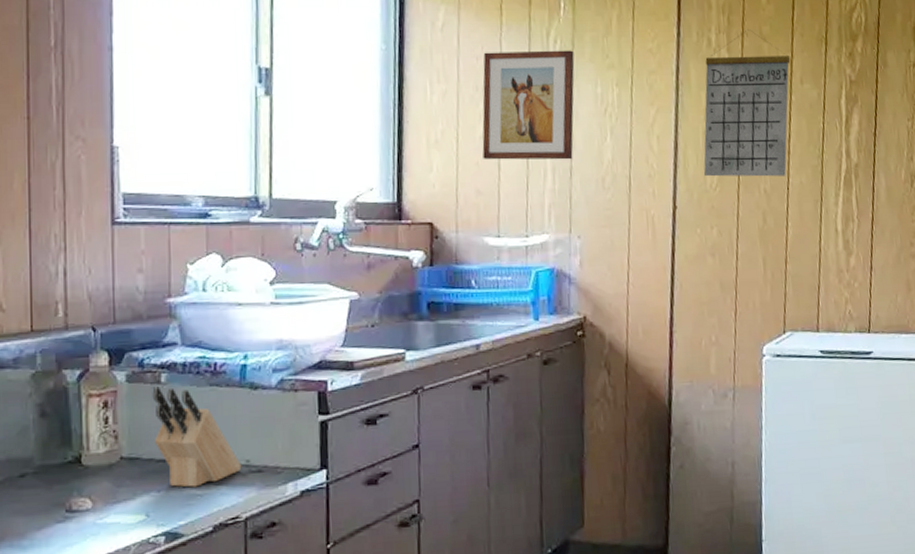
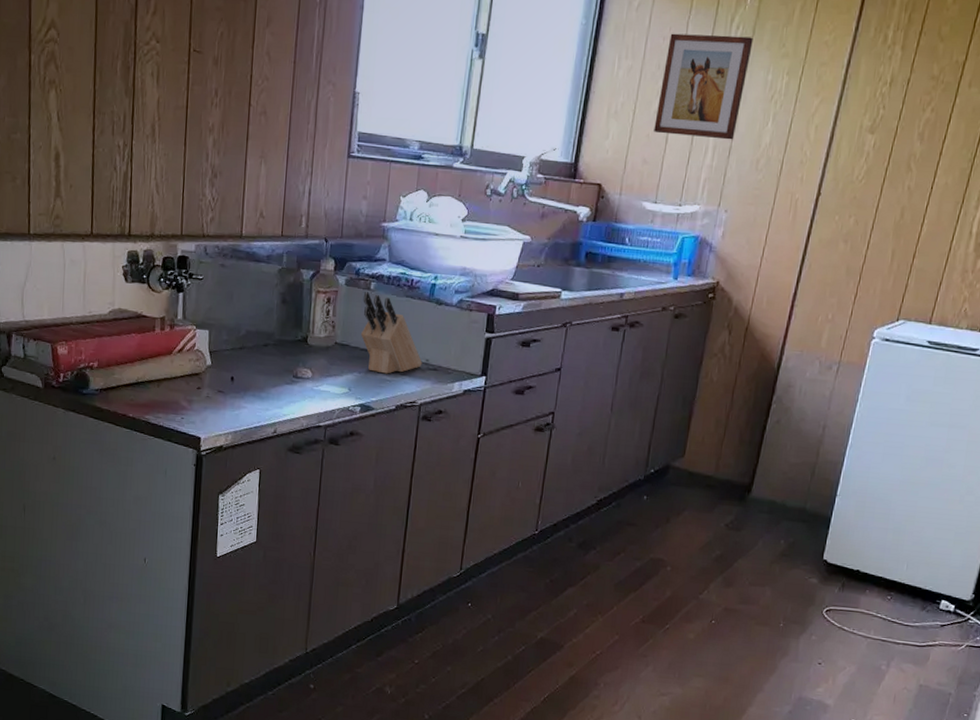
calendar: present [703,29,791,177] -> none [852,28,964,176]

